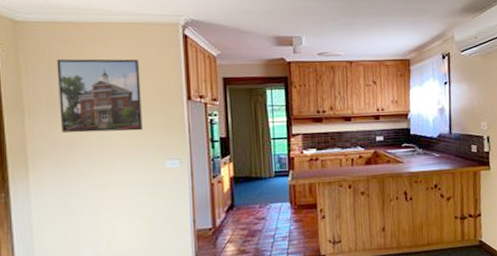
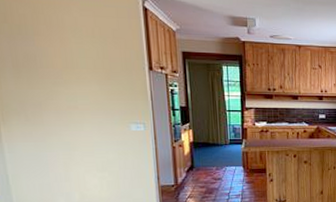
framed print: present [56,59,143,133] -> none [18,21,108,95]

